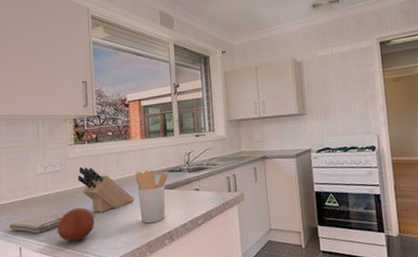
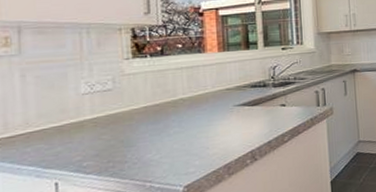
washcloth: present [9,212,63,234] -> none [40,138,117,165]
fruit: present [57,207,95,242] -> none [108,130,160,171]
knife block: present [77,166,135,213] -> none [137,83,210,136]
utensil holder: present [134,170,168,224] -> none [210,86,251,144]

